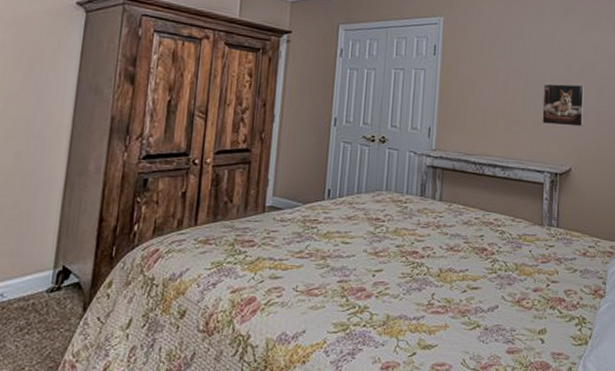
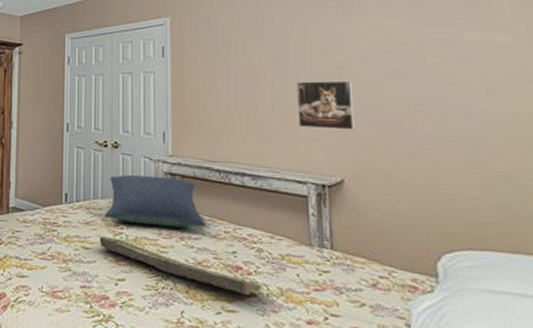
tray: none [356,229,504,273] -> present [95,234,265,296]
pillow: none [367,169,460,218] -> present [105,175,206,229]

